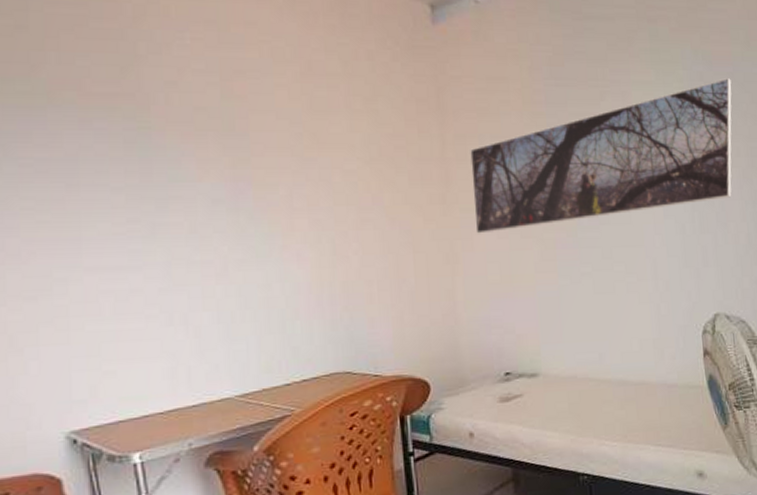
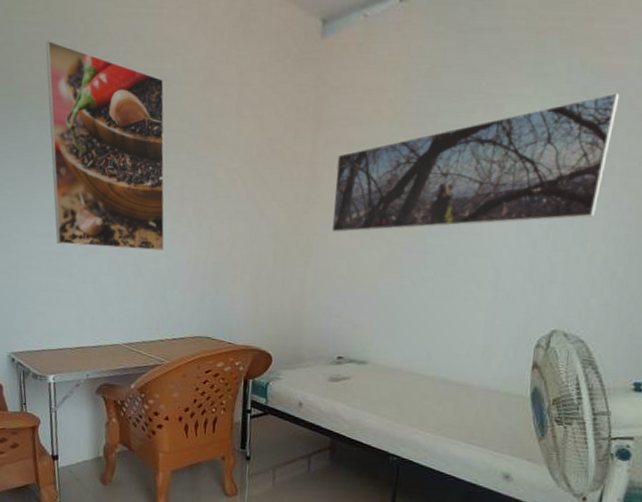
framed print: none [80,24,275,279] -> present [46,40,165,250]

